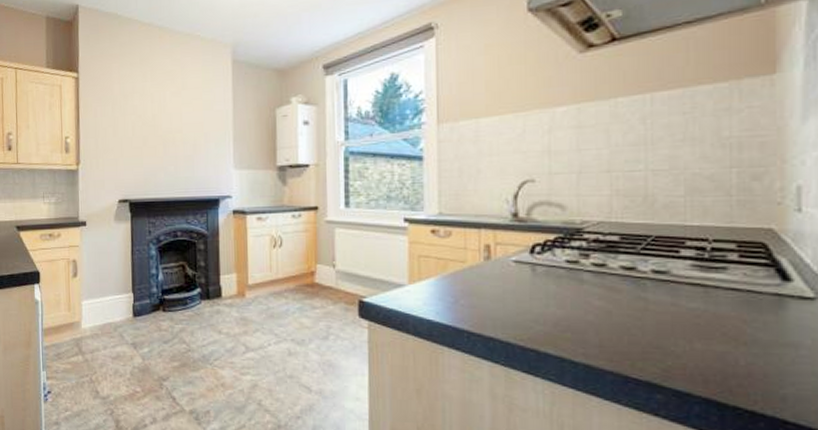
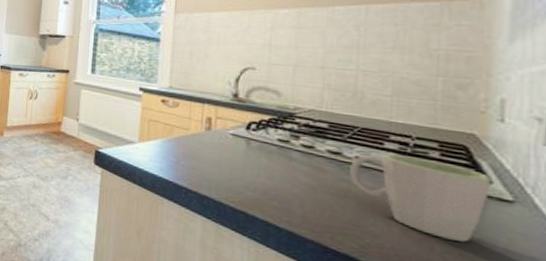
mug: none [646,262,792,349] -> present [350,154,492,242]

